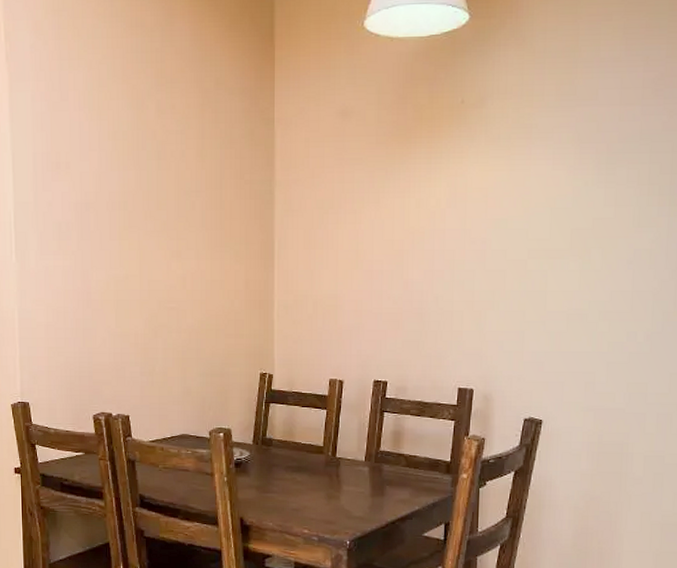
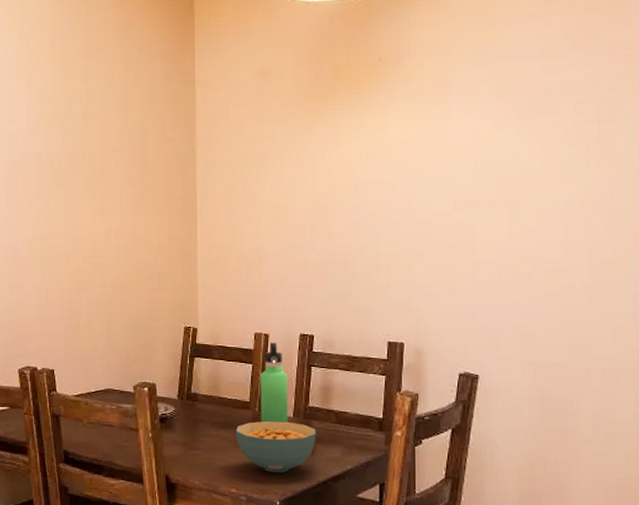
cereal bowl: none [308,464,387,515] -> present [235,420,316,473]
thermos bottle: none [333,389,361,467] -> present [260,342,289,423]

